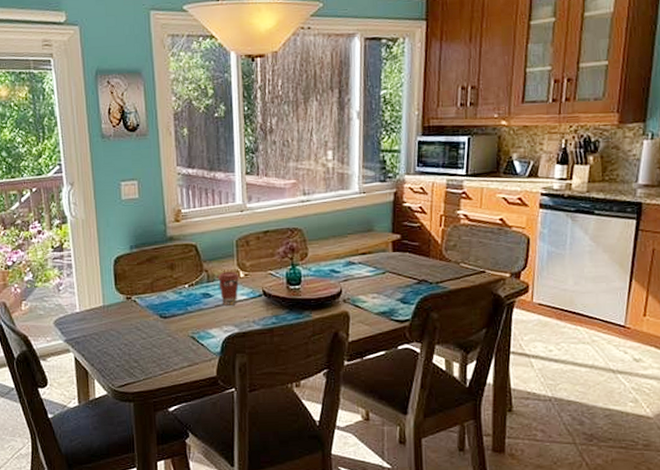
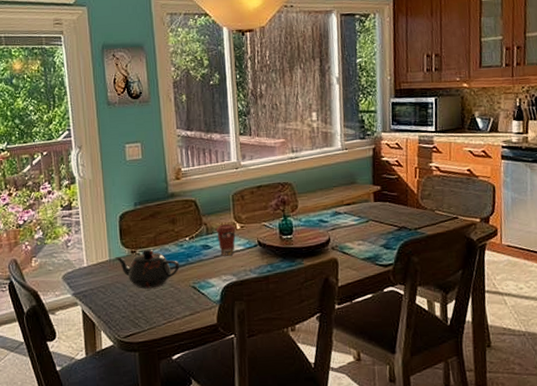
teapot: none [109,296,178,338] -> present [114,249,180,289]

